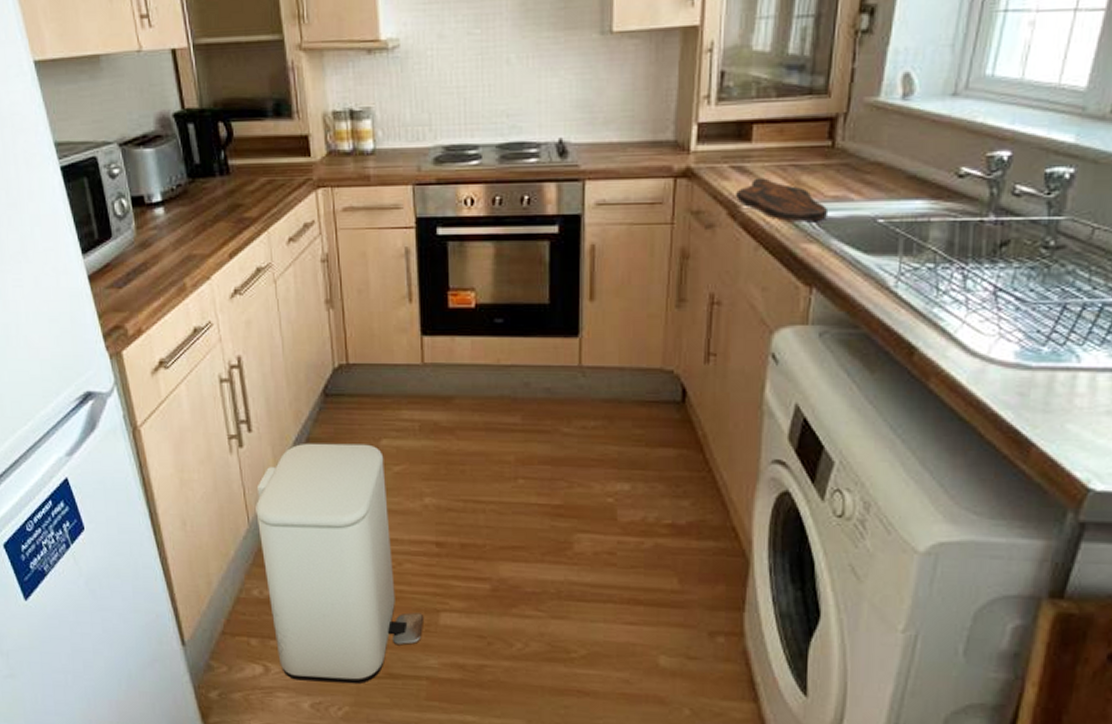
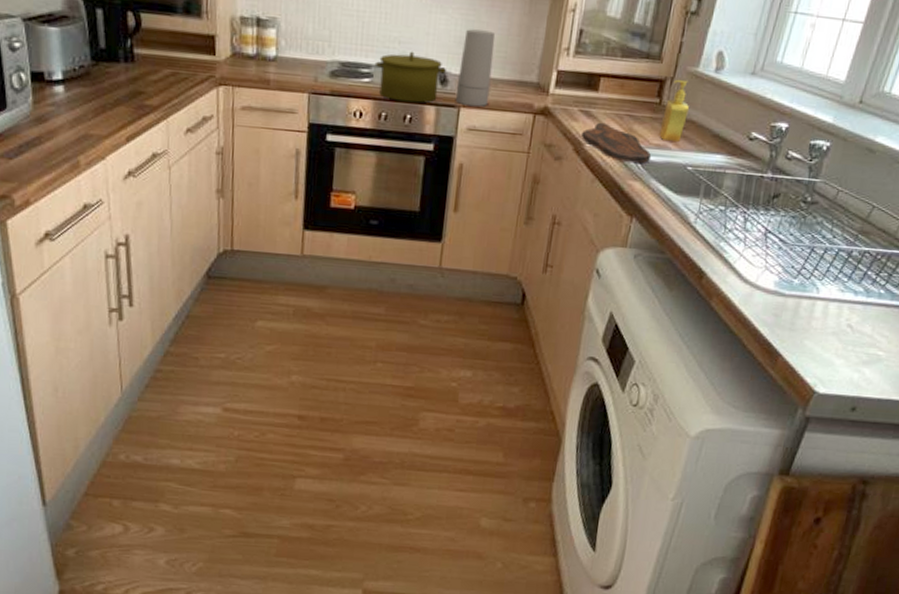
pedal bin: present [256,443,425,684] -> none [130,320,282,542]
cooking pot: none [482,123,564,182] -> present [374,51,446,103]
canister: none [578,88,619,178] -> present [455,29,496,107]
soap dispenser: none [835,113,872,191] -> present [659,79,689,143]

